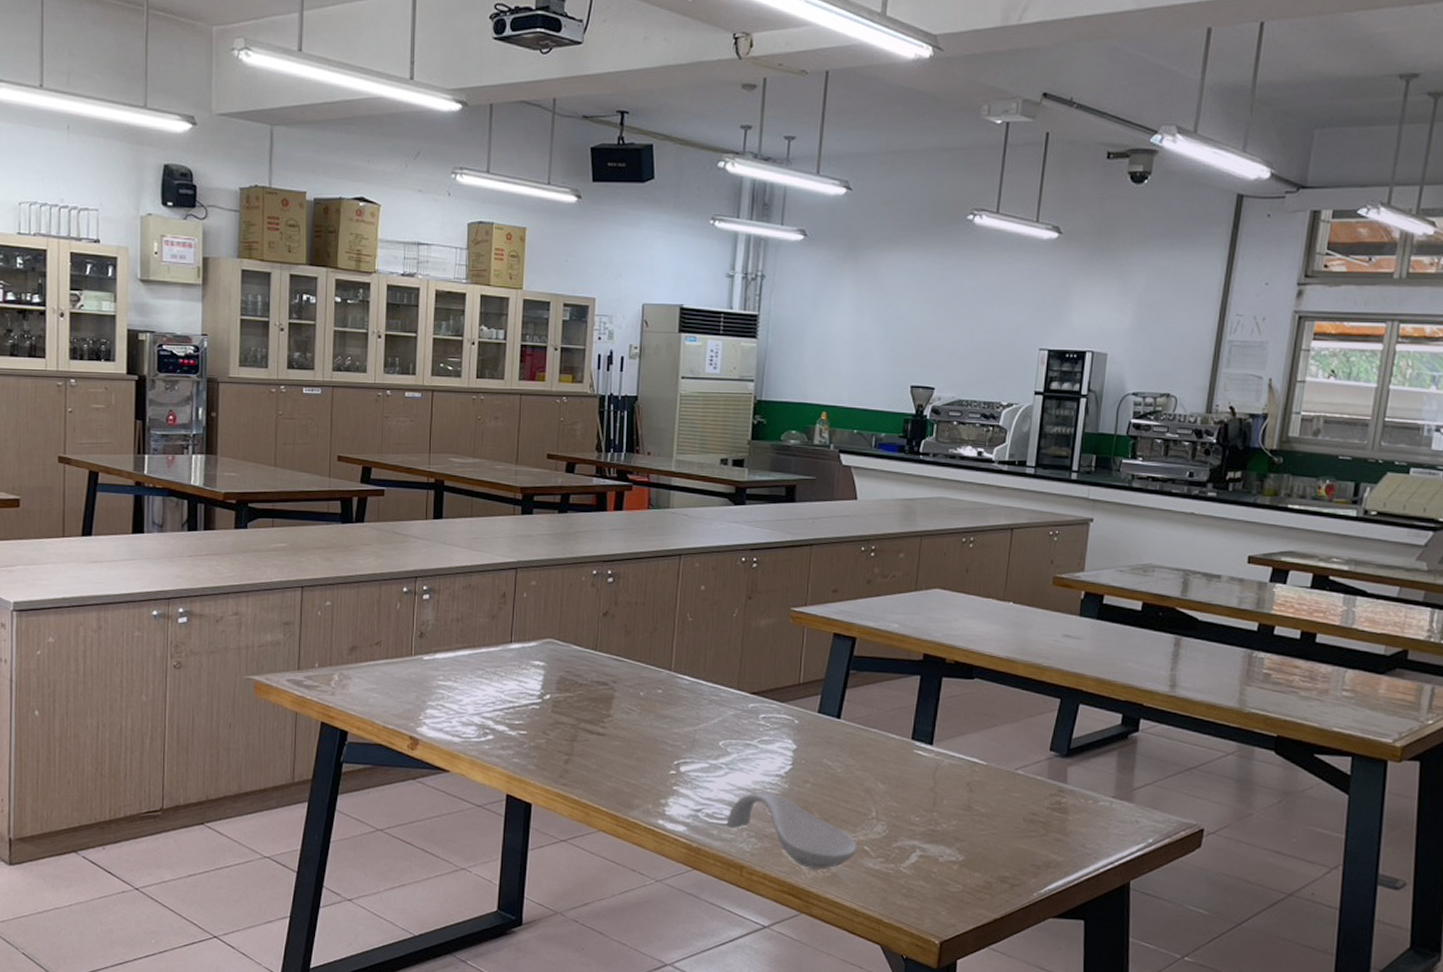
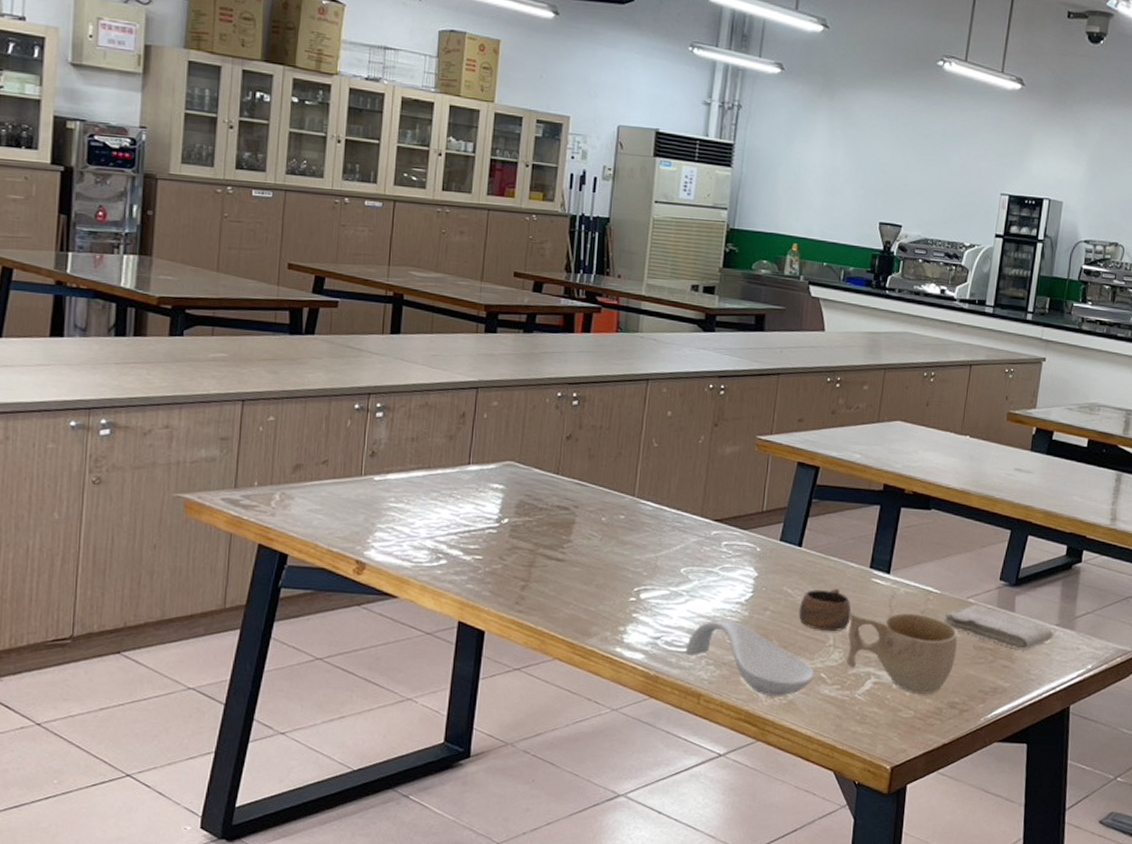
cup: none [839,760,894,804] -> present [798,588,852,632]
cup: none [890,784,1007,868] -> present [846,611,958,694]
washcloth: none [991,776,1110,823] -> present [944,604,1054,650]

